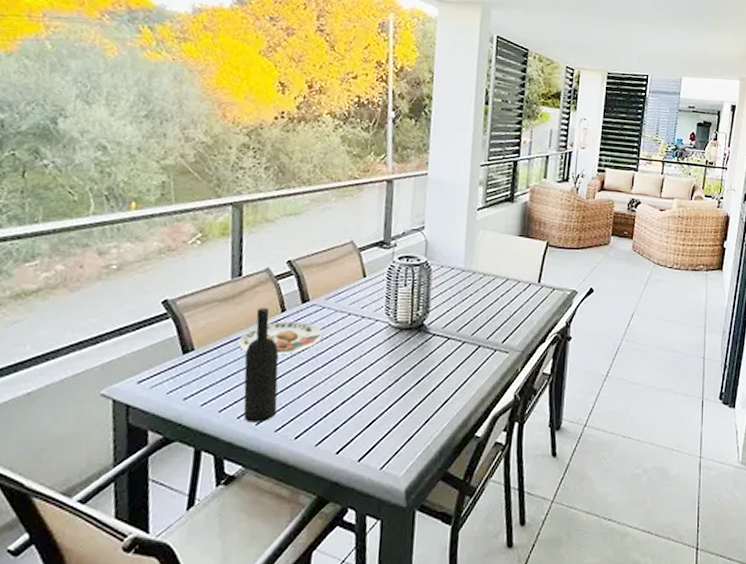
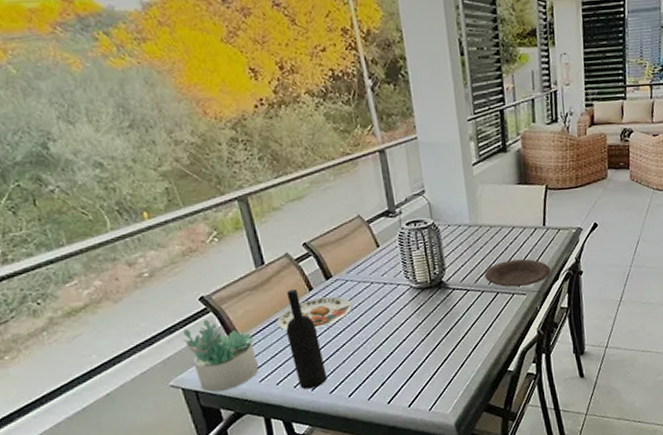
succulent plant: none [131,326,212,409] -> present [183,319,259,392]
plate: none [469,313,539,343] -> present [484,258,551,287]

